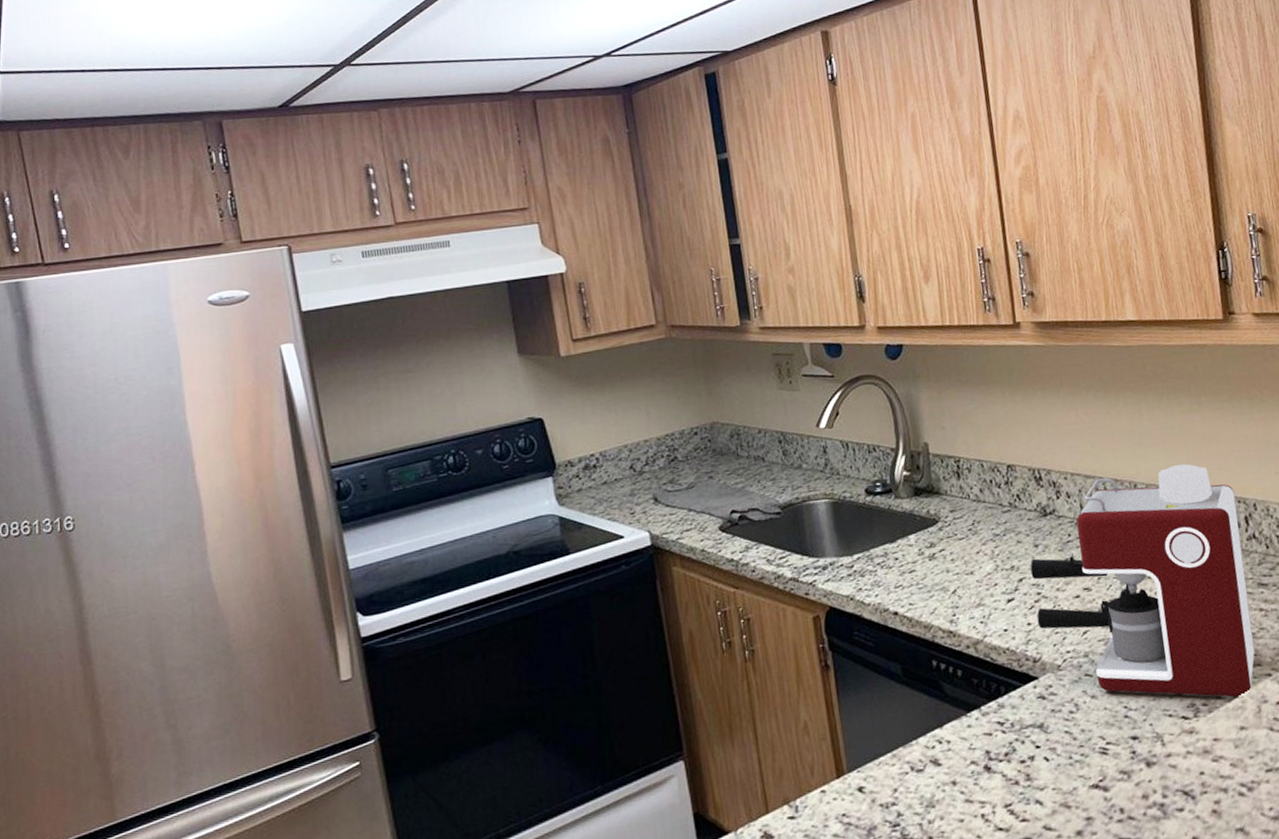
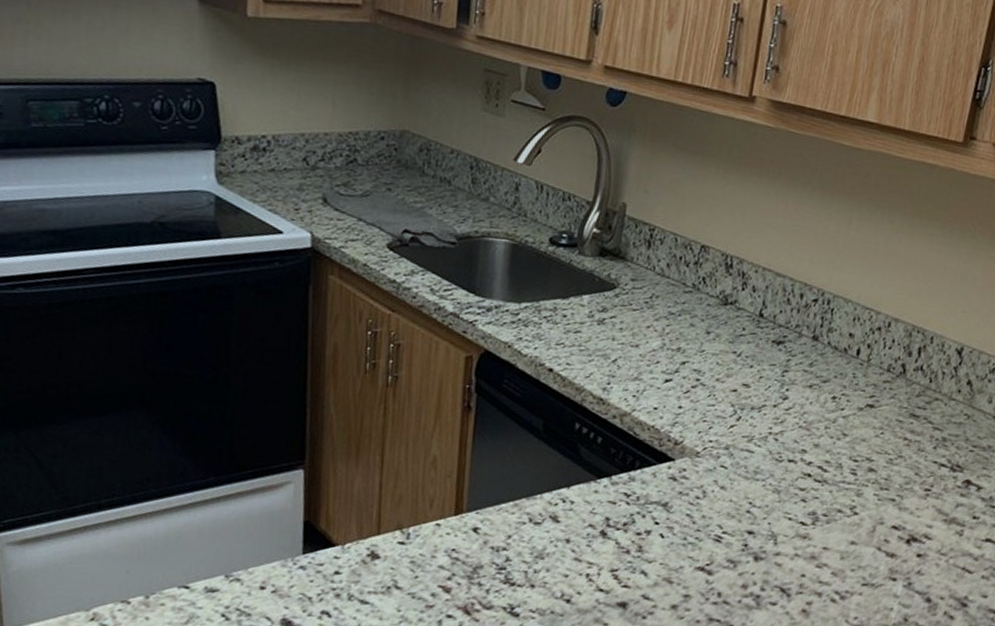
coffee maker: present [1030,463,1255,698] -> none [688,279,917,516]

